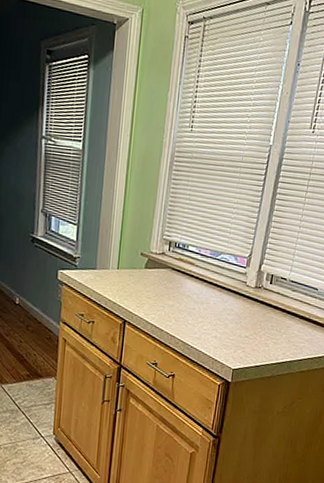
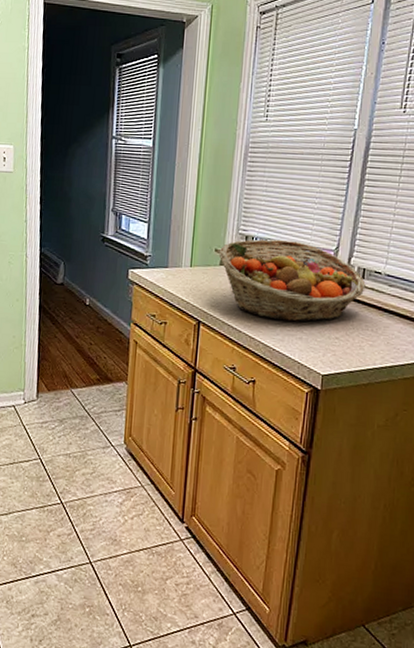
fruit basket: none [144,244,273,322] -> present [218,239,366,322]

